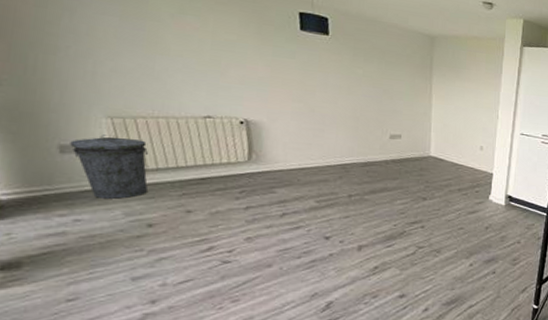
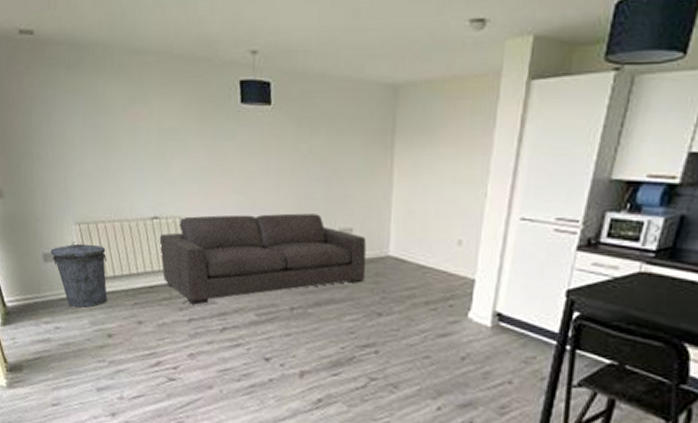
sofa: none [213,118,413,194] -> present [159,213,367,305]

